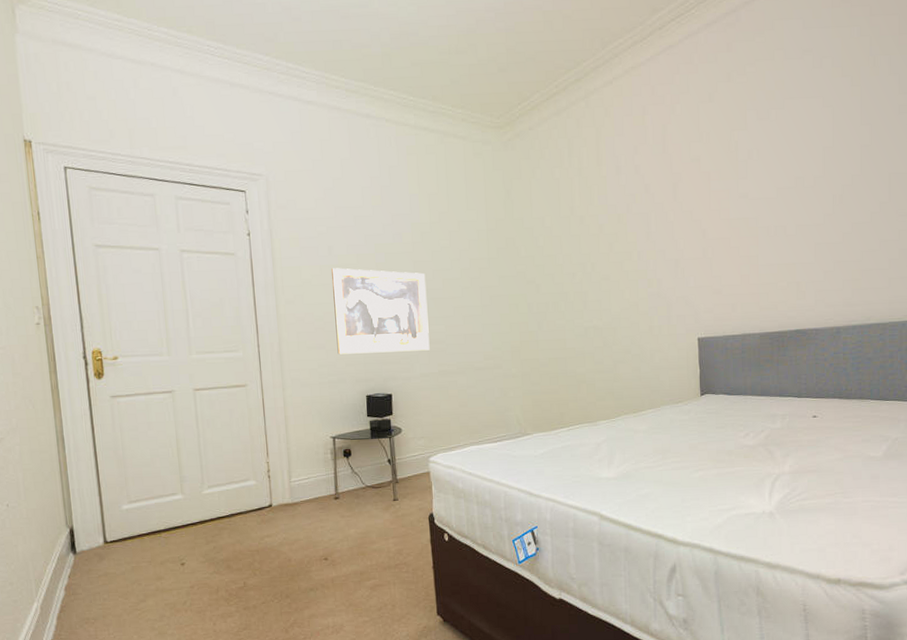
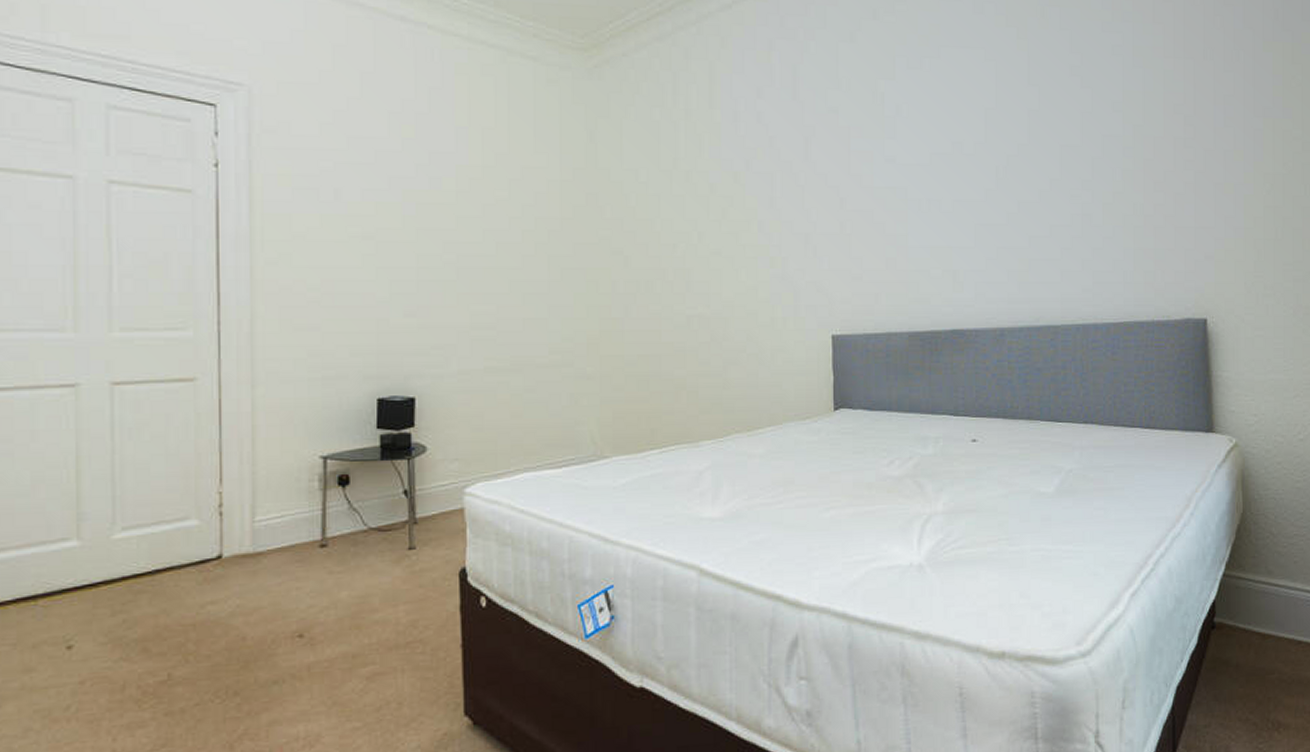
wall art: present [331,268,430,355] -> none [337,219,473,340]

